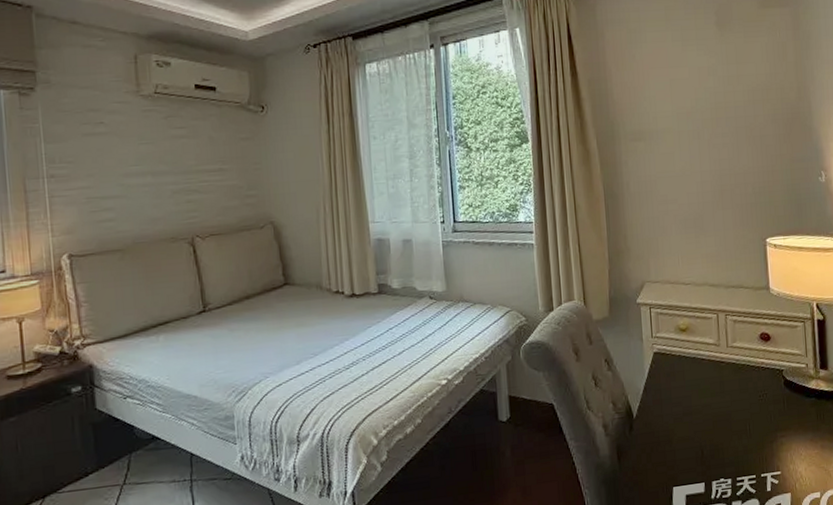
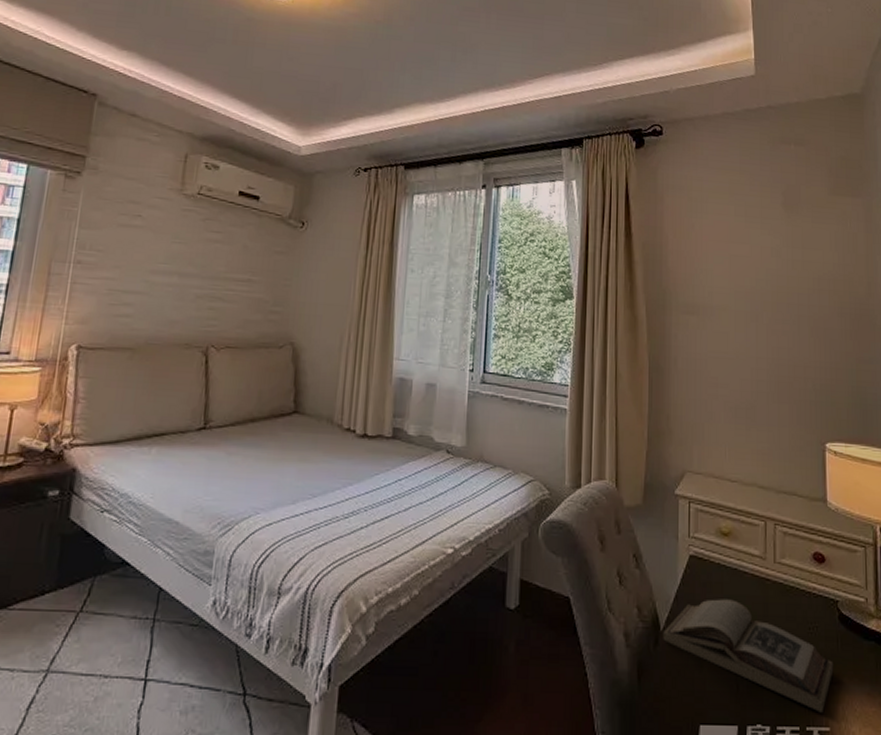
book: none [636,383,782,461] -> present [663,599,834,713]

